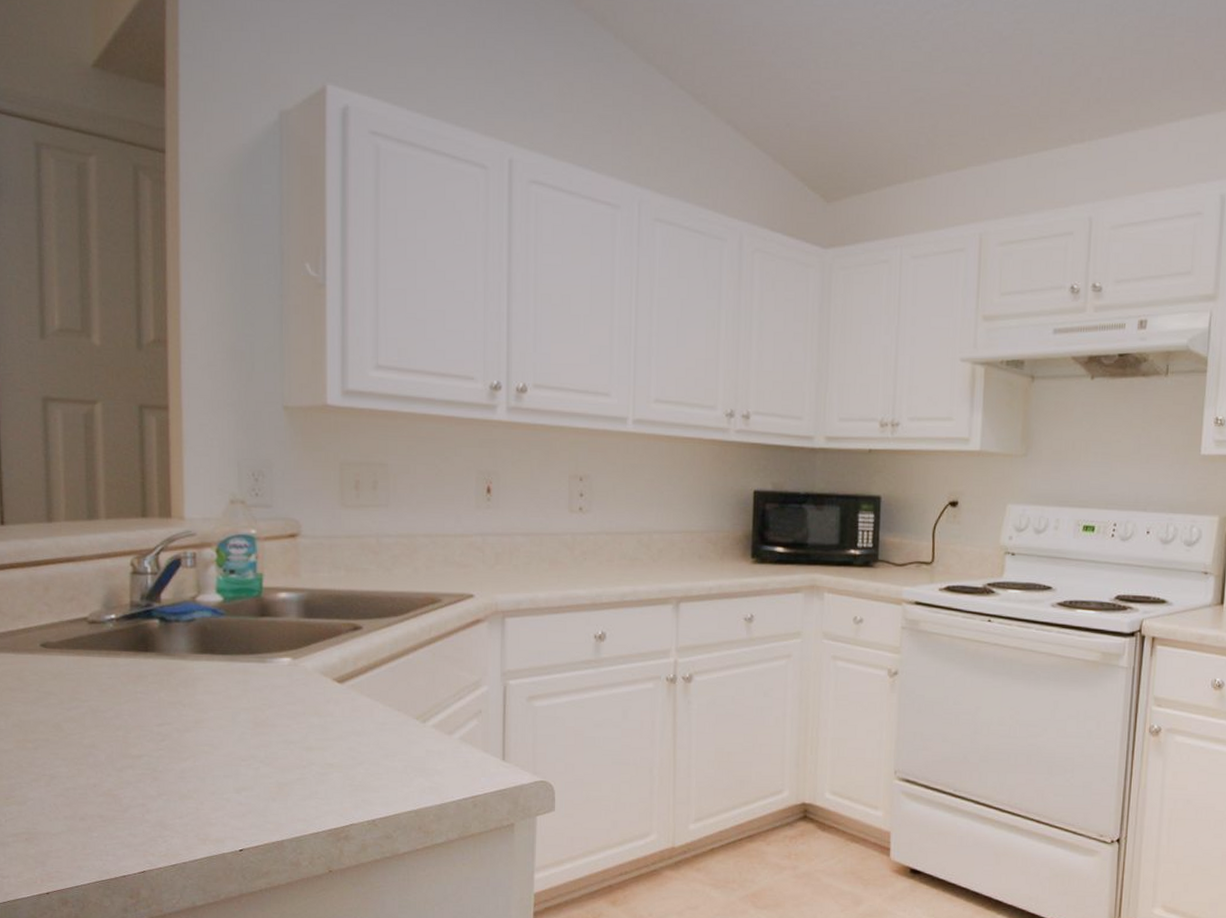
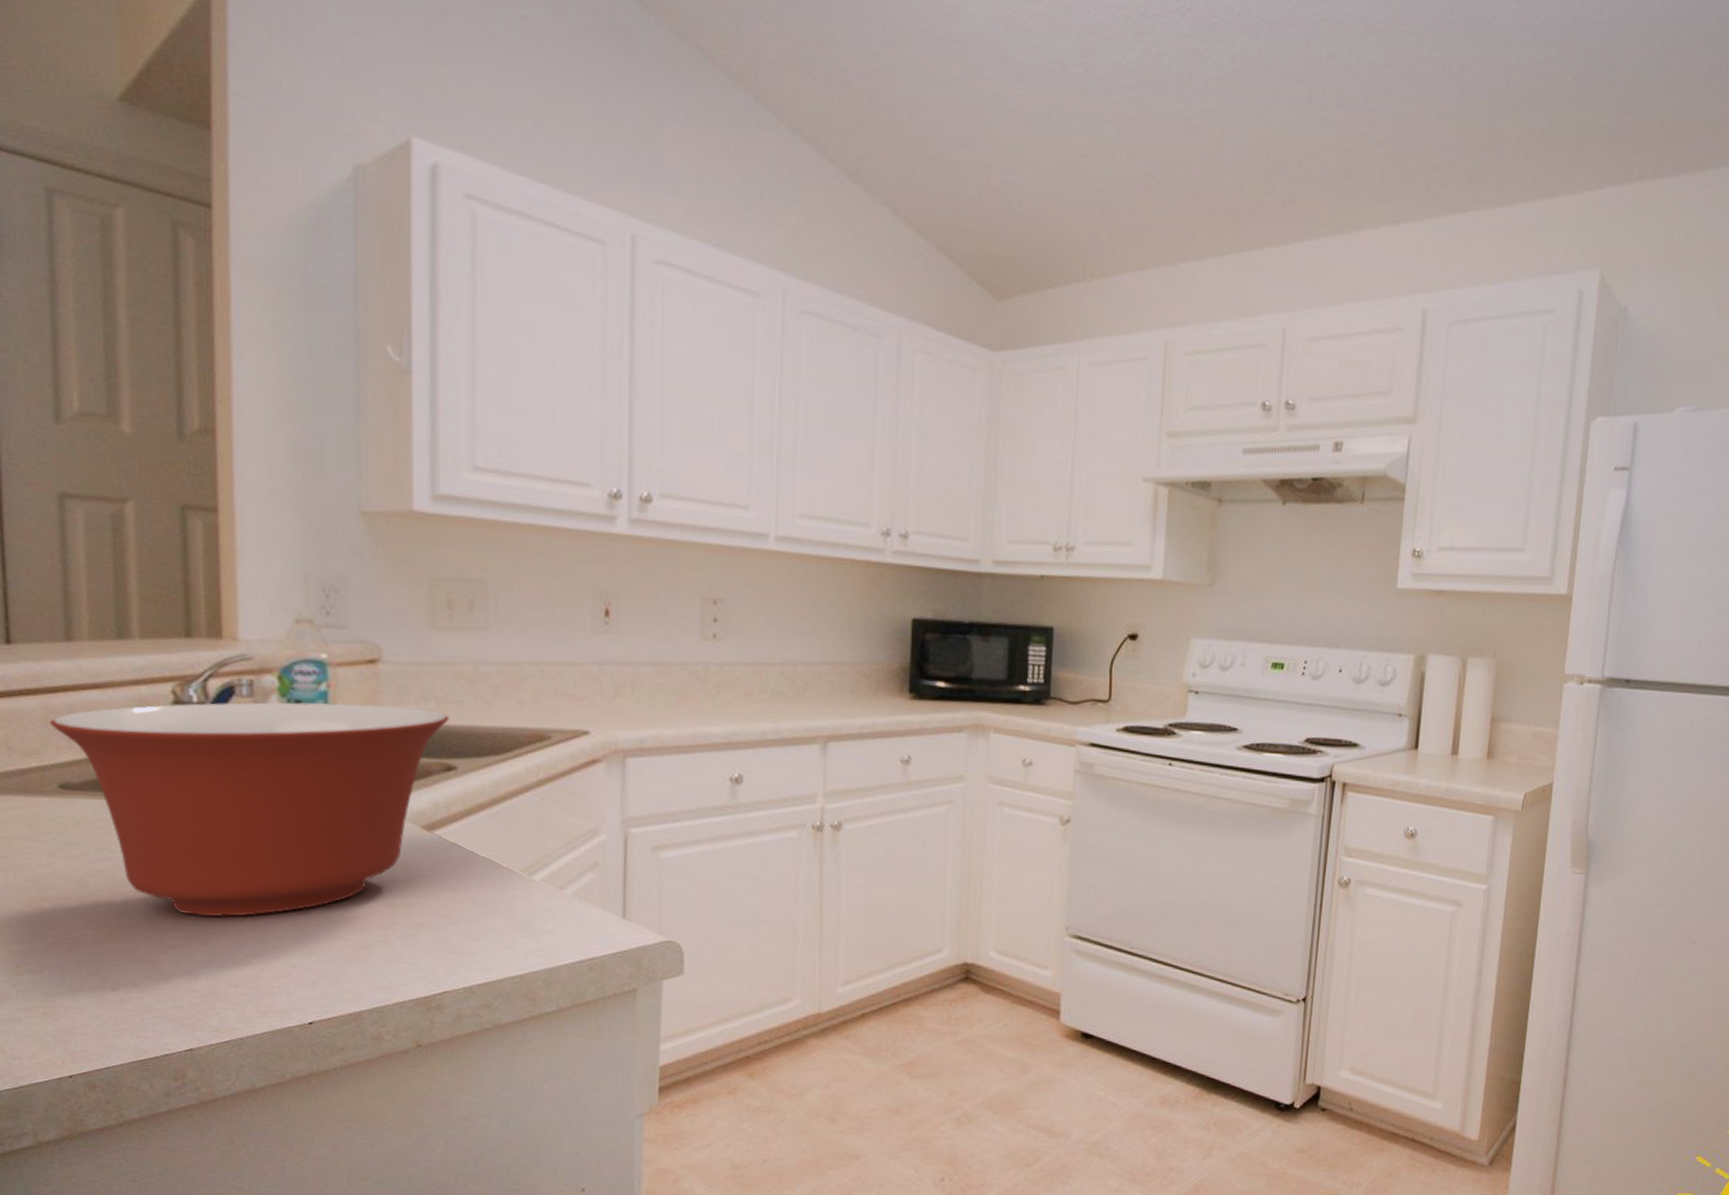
mixing bowl: none [33,571,357,757] -> present [49,702,450,917]

